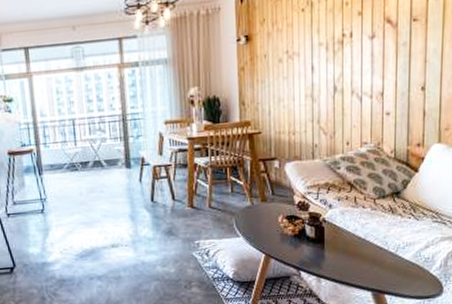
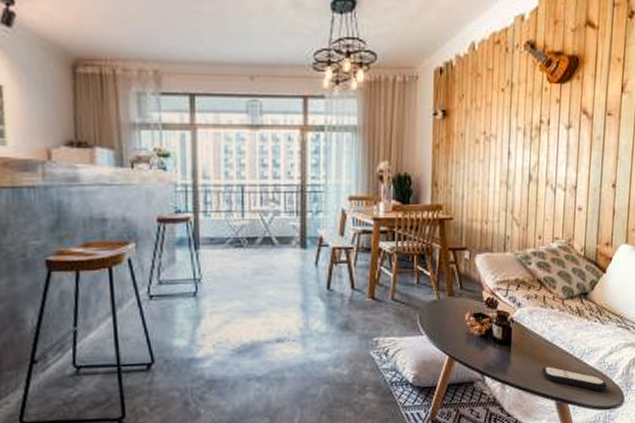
remote control: none [356,260,424,282] -> present [541,366,607,391]

